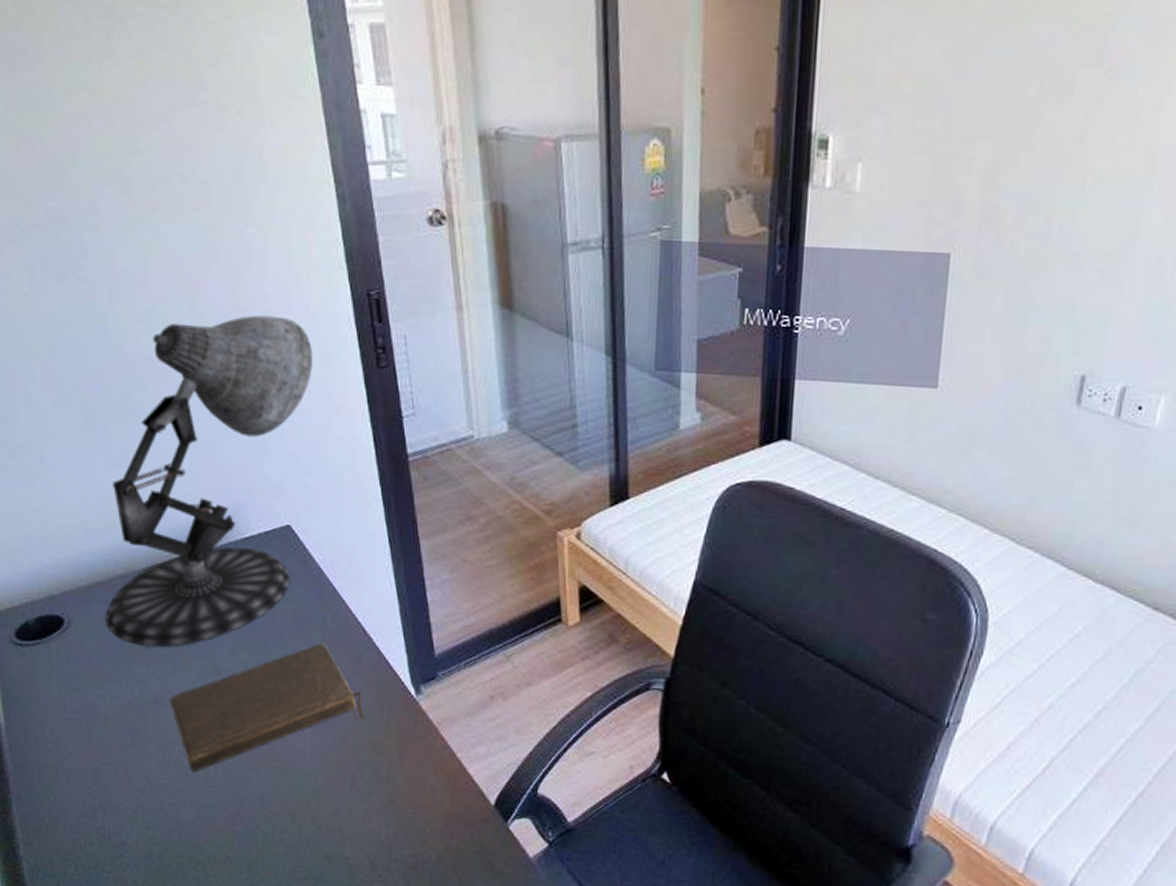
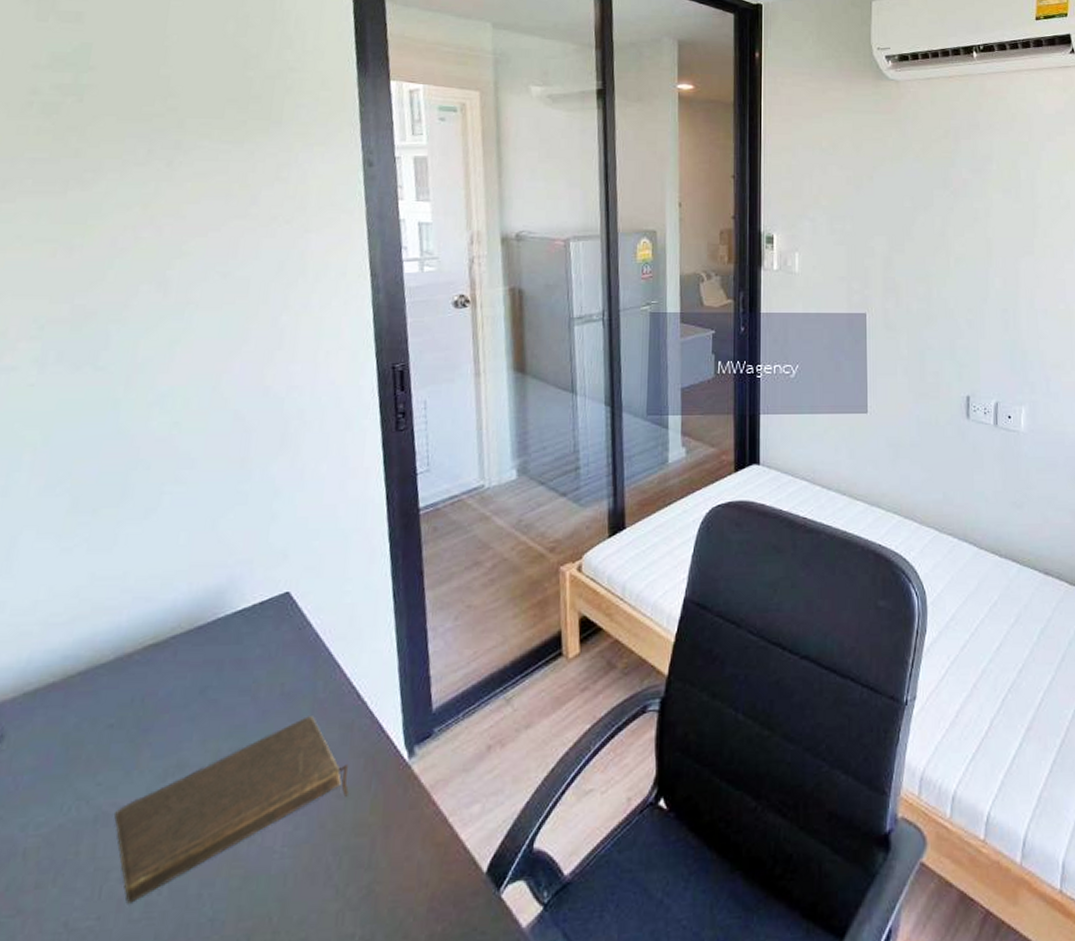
desk lamp: present [105,315,312,647] -> none [49,391,333,752]

